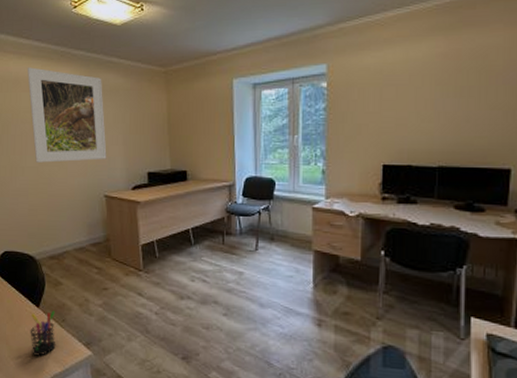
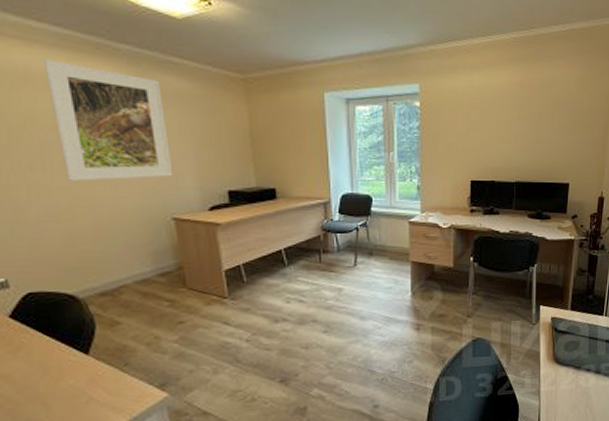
pen holder: present [30,310,56,356] -> none [77,355,118,411]

